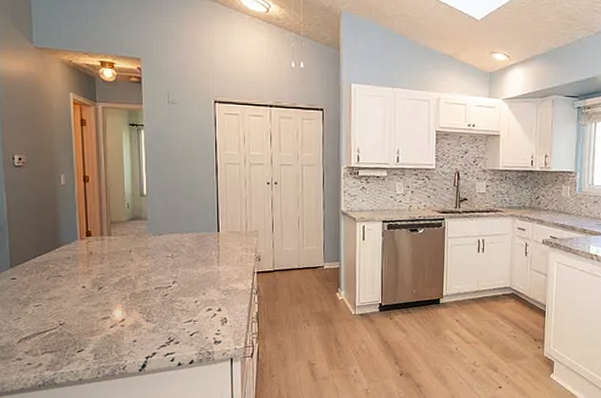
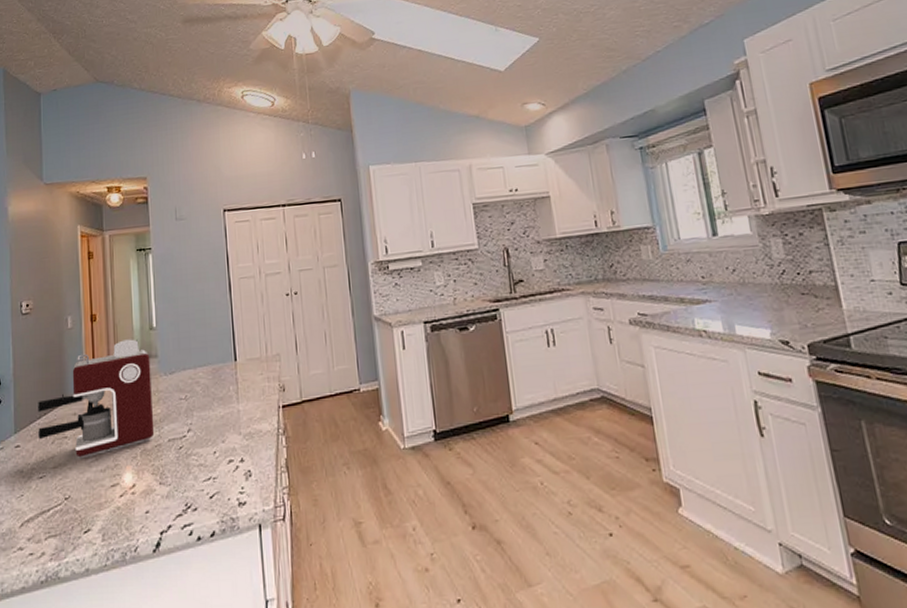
coffee maker: none [31,201,143,294] -> present [37,339,155,458]

